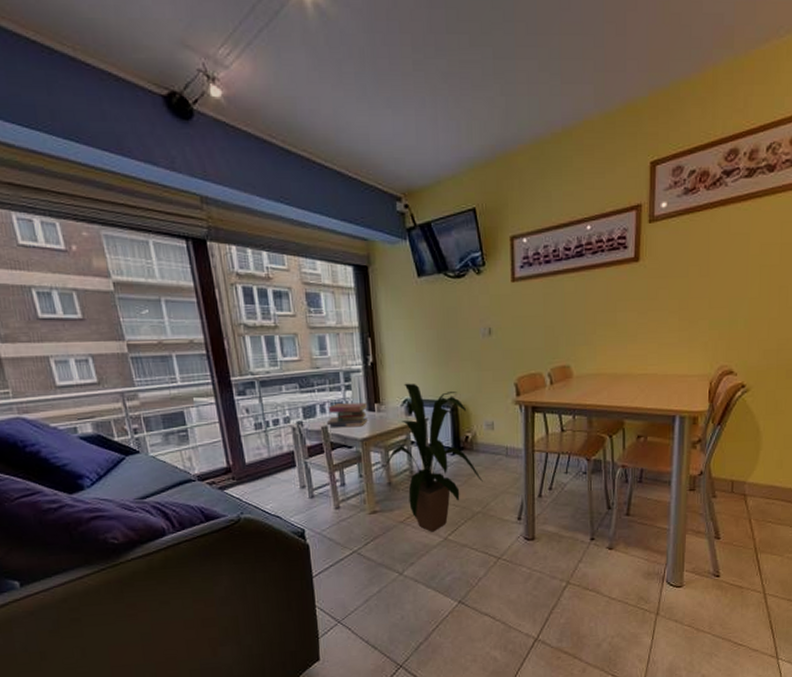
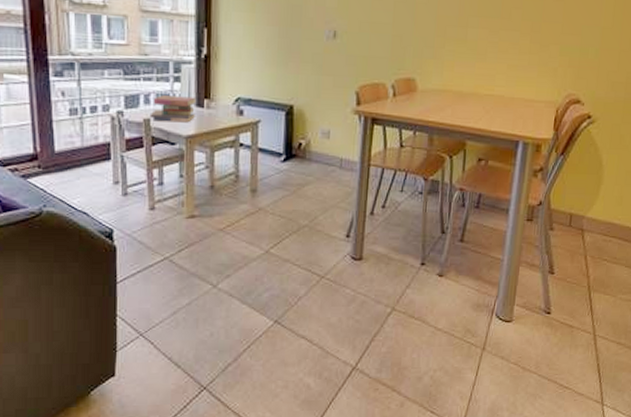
house plant: present [379,383,483,532] -> none [202,80,313,243]

